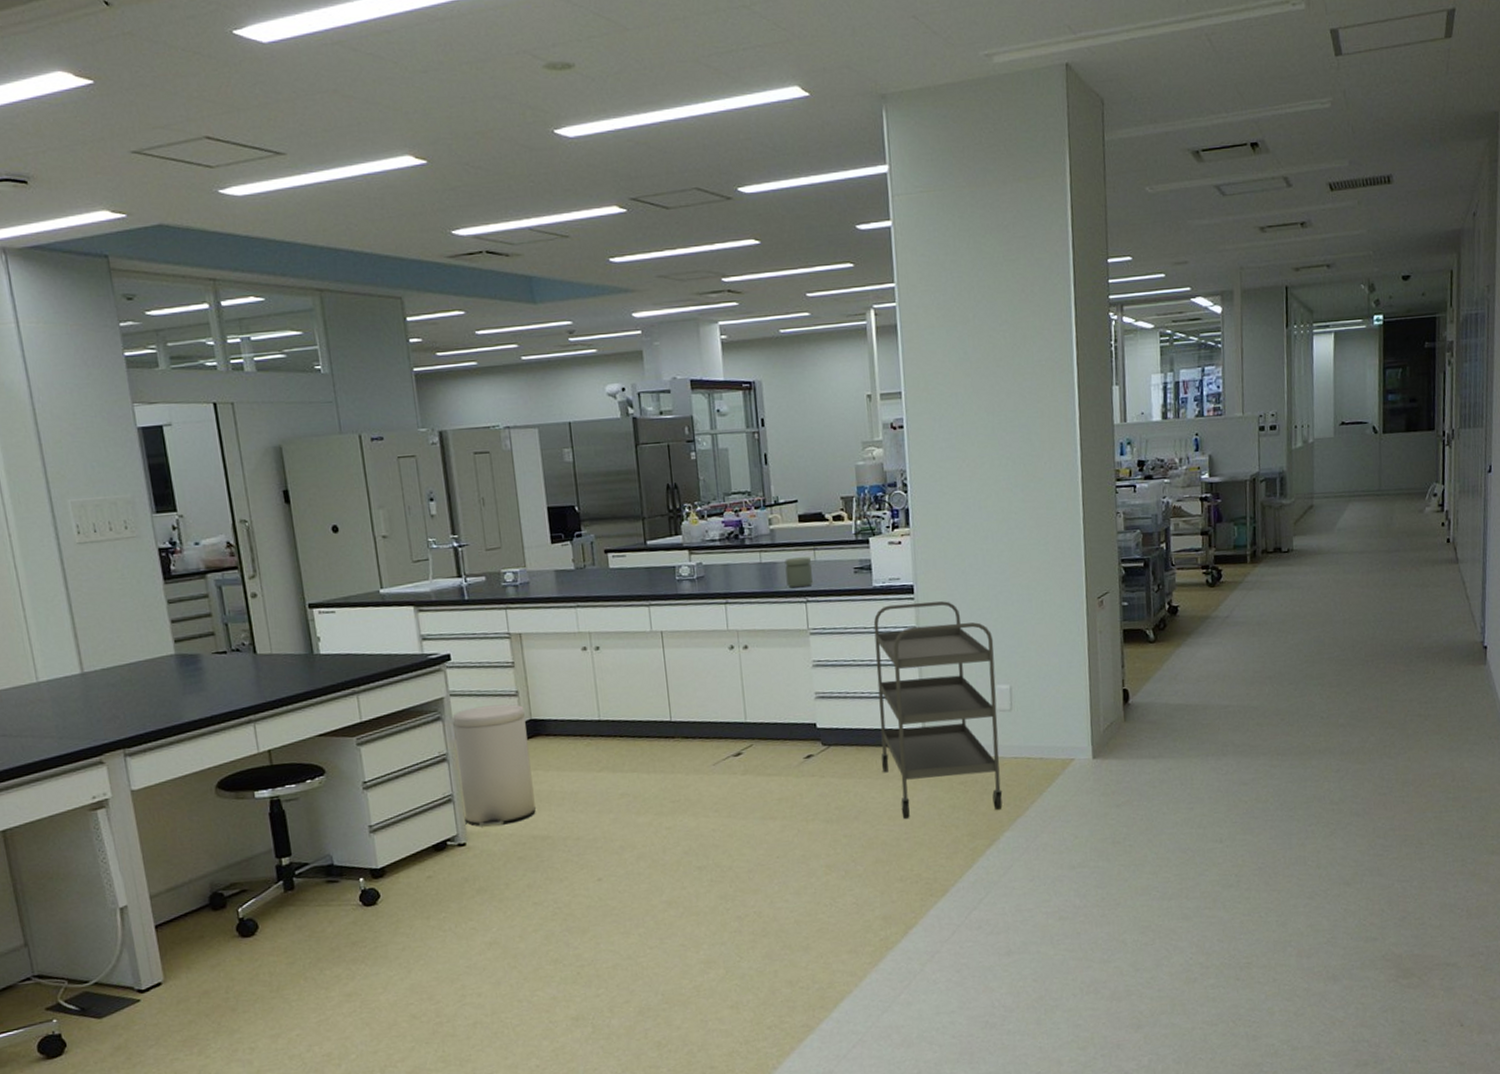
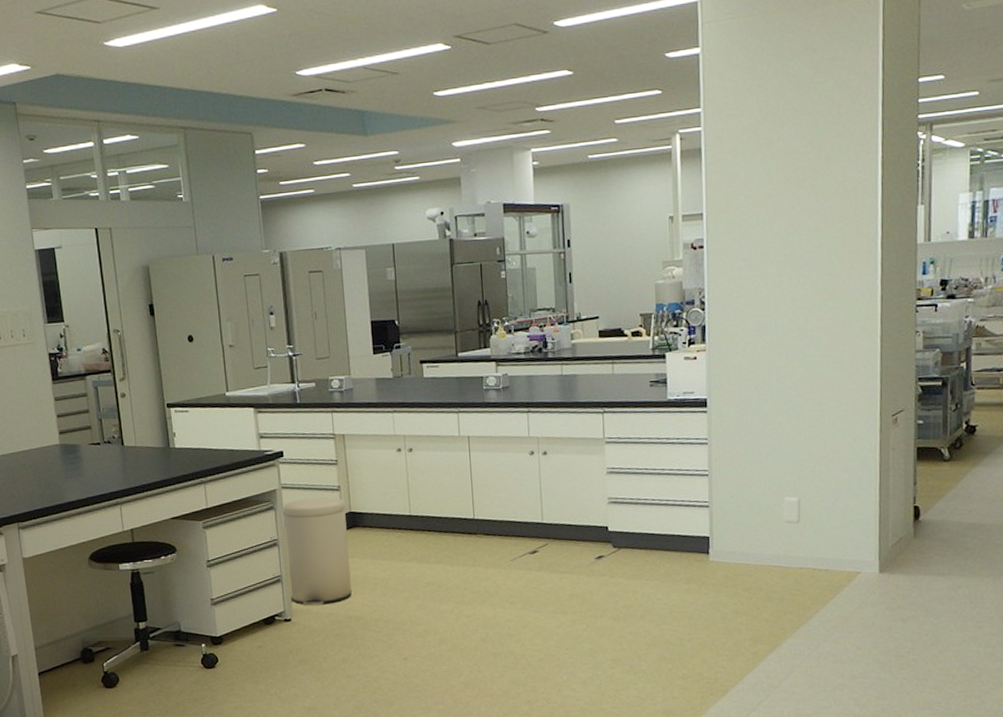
jar: present [785,557,813,588] -> none [584,370,610,399]
utility cart: present [873,601,1003,819] -> none [666,415,786,620]

